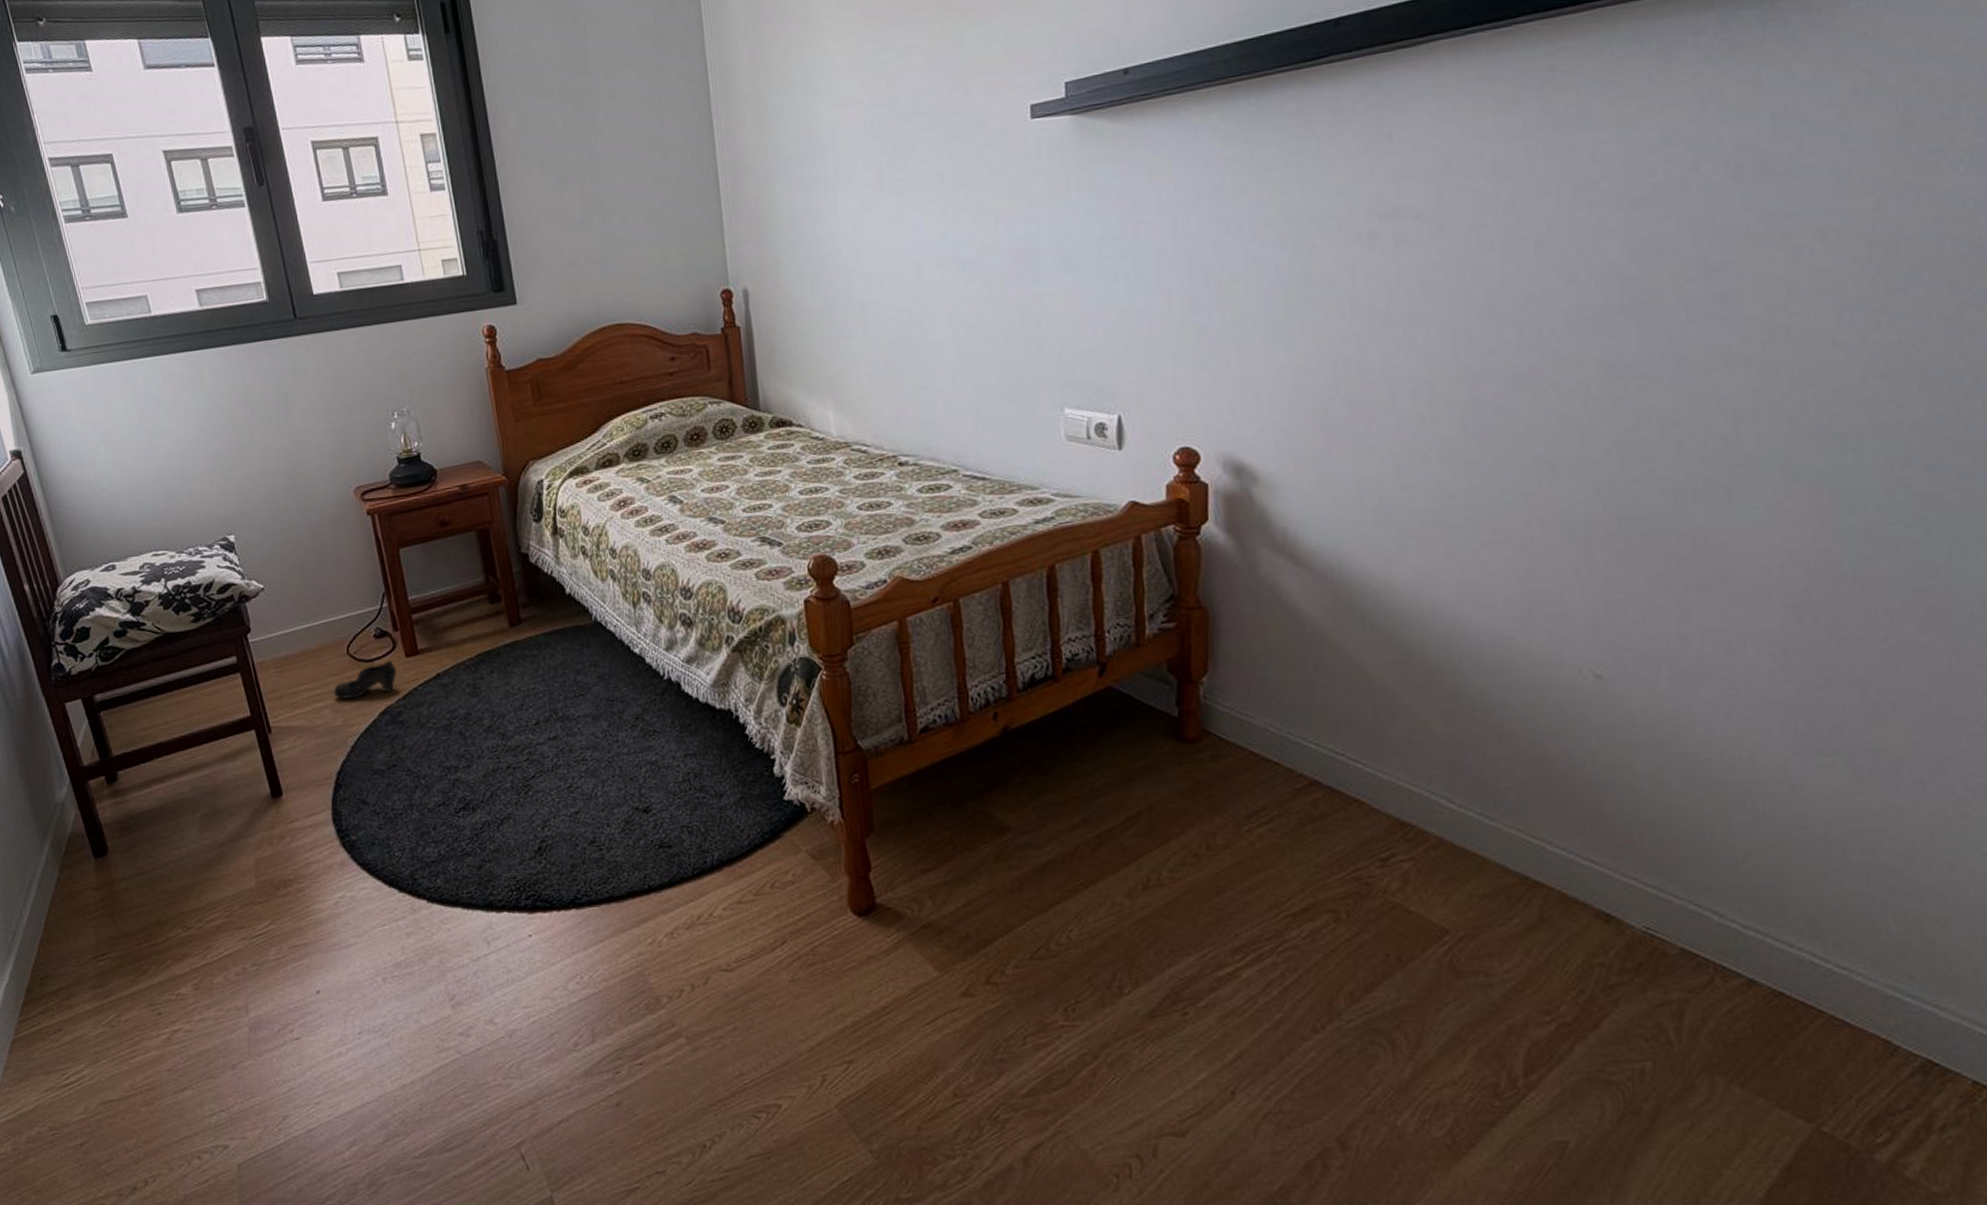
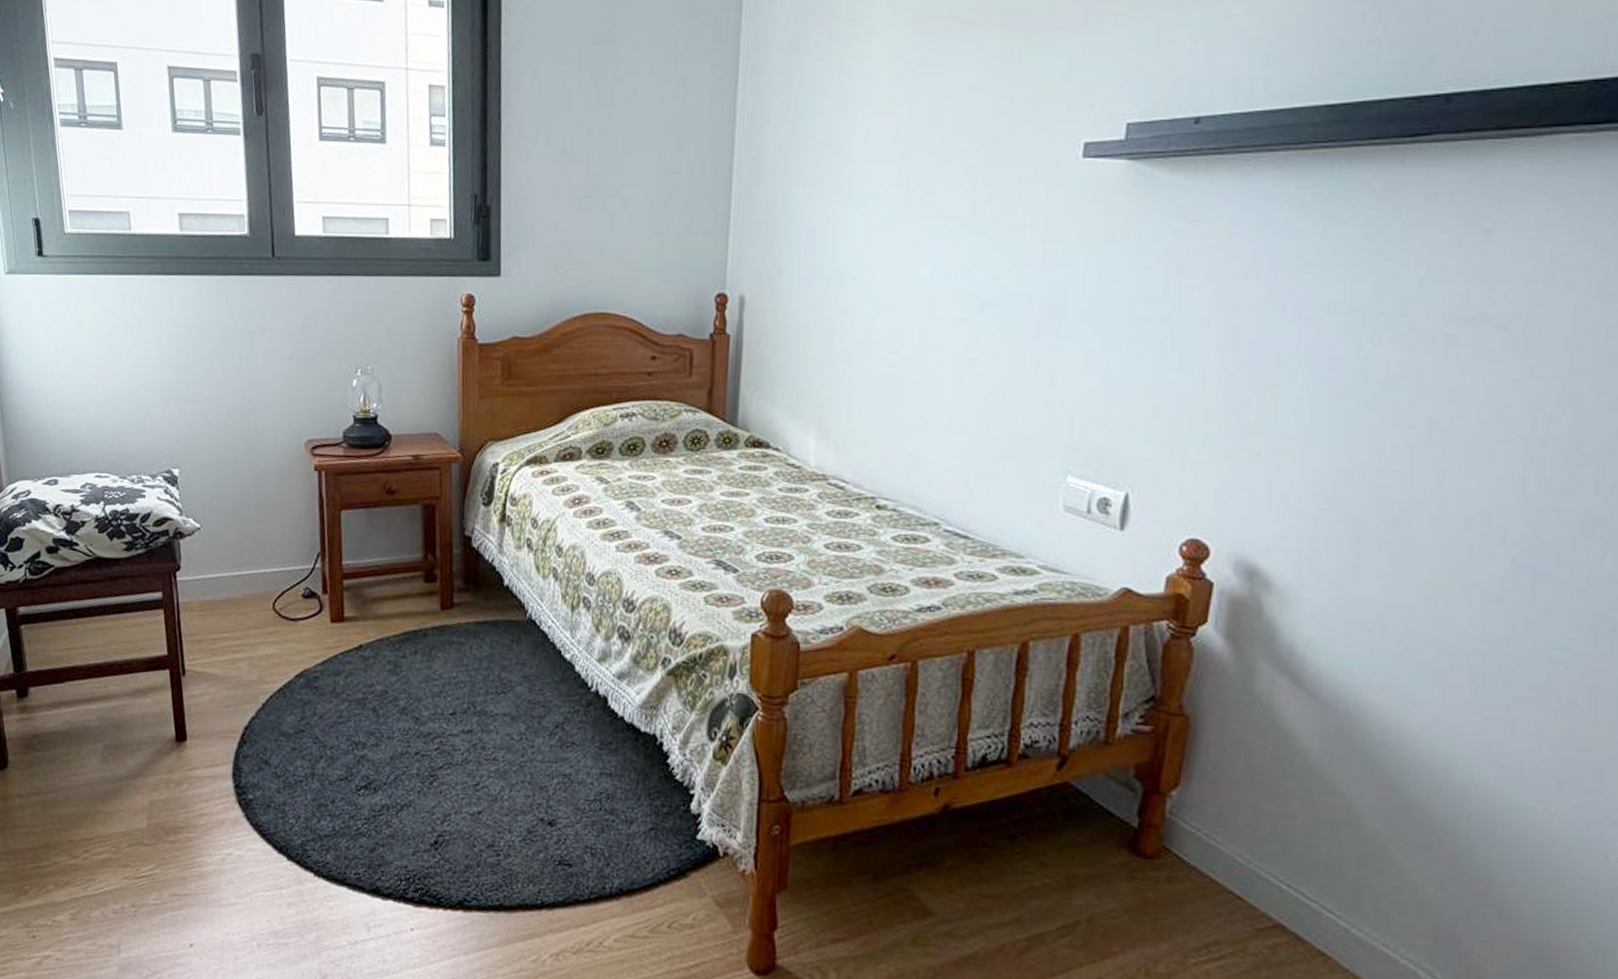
shoe: present [334,660,397,700] -> none [254,622,319,656]

